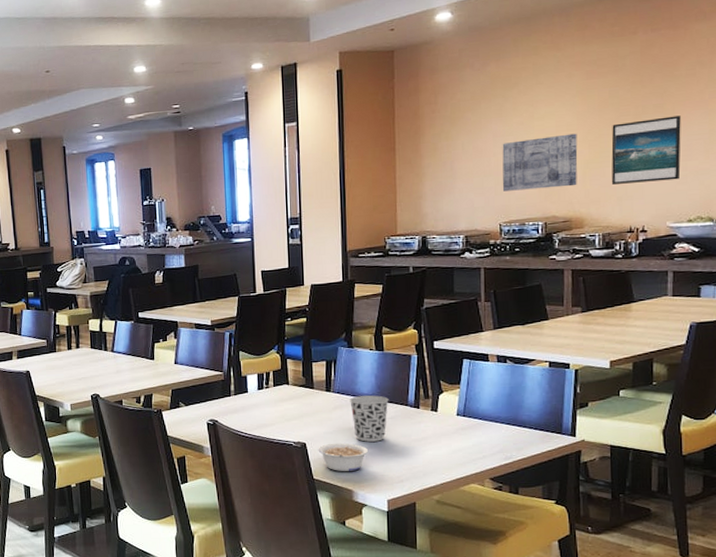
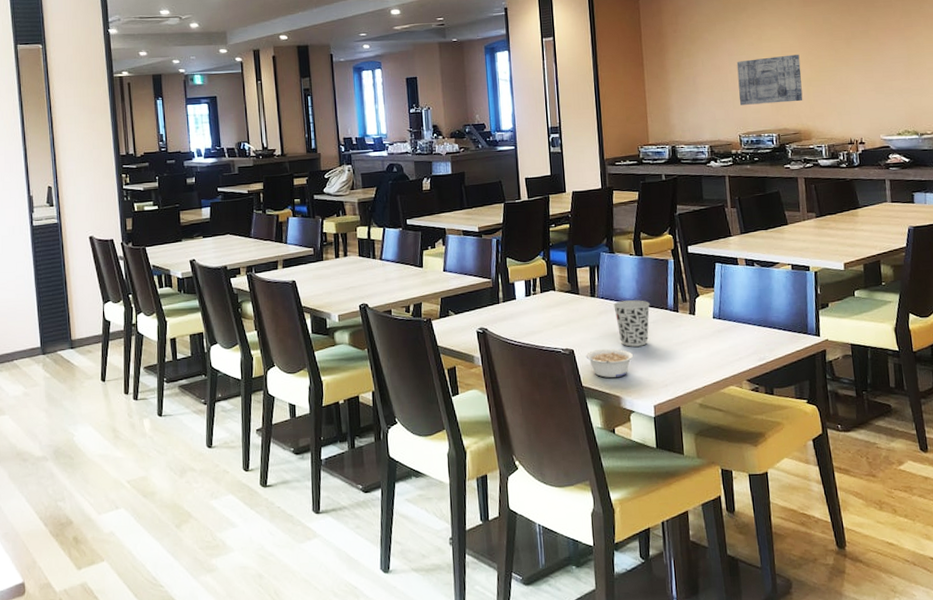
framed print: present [611,115,681,185] -> none [828,41,888,101]

